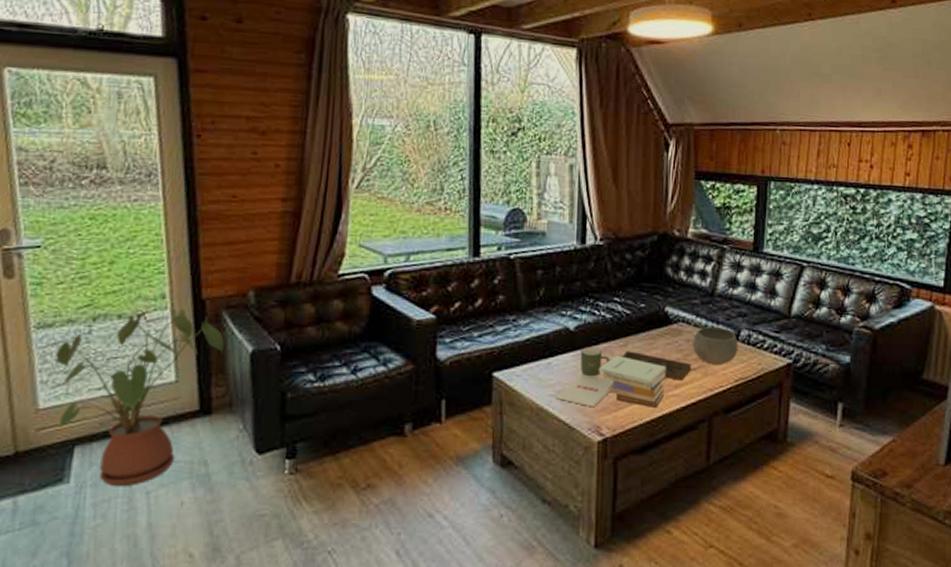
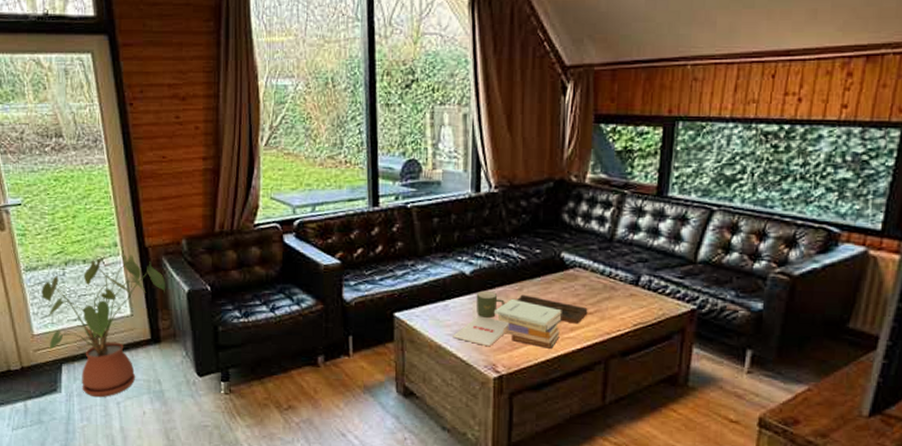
bowl: present [692,326,738,364] -> none [589,271,638,309]

